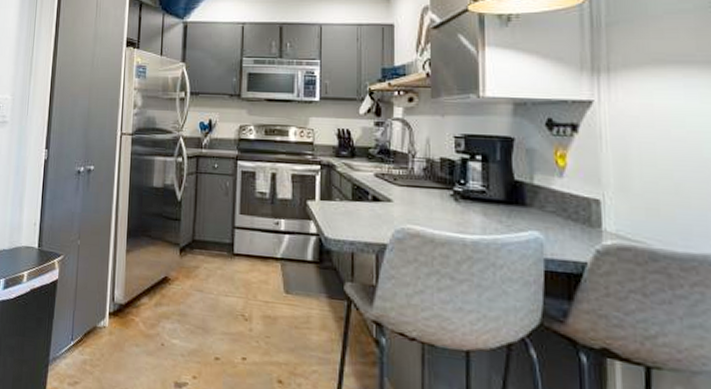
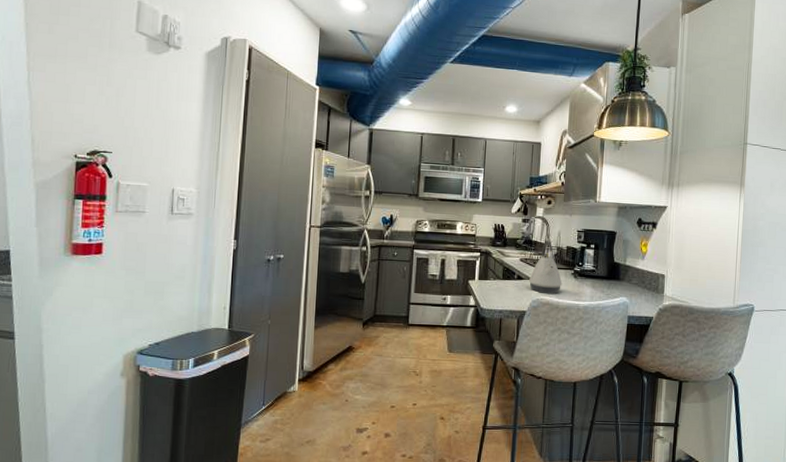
kettle: none [389,149,438,222] -> present [529,240,563,294]

